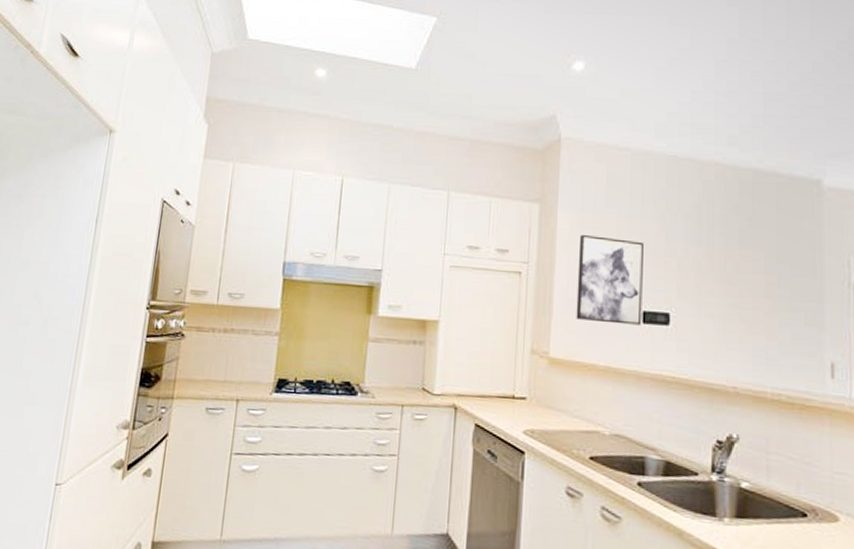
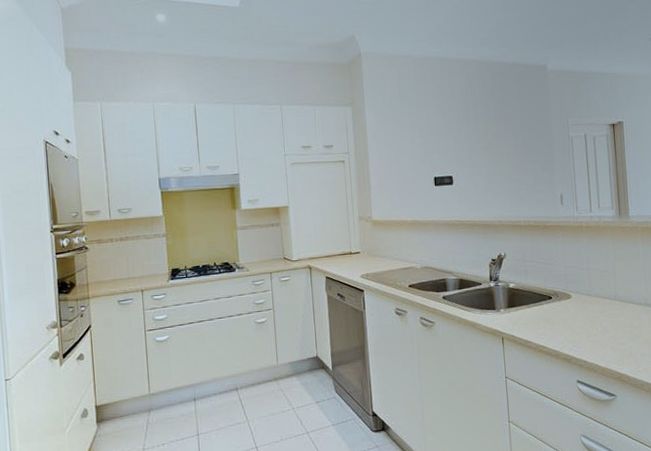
wall art: present [576,235,643,326] -> none [384,126,434,190]

